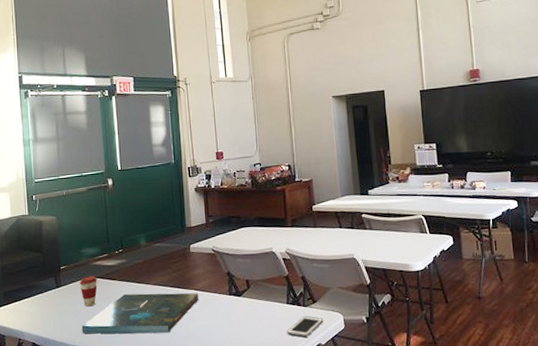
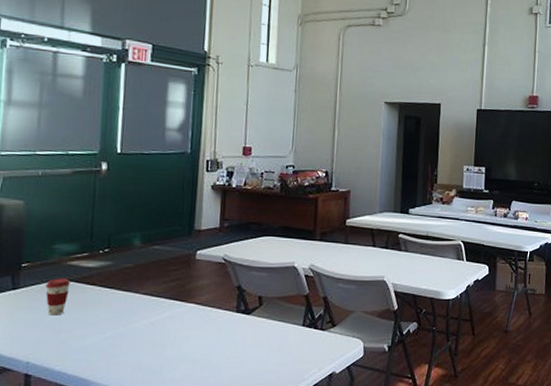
board game: present [81,293,198,334] -> none [40,304,199,352]
cell phone: present [287,316,323,337] -> none [298,341,341,364]

